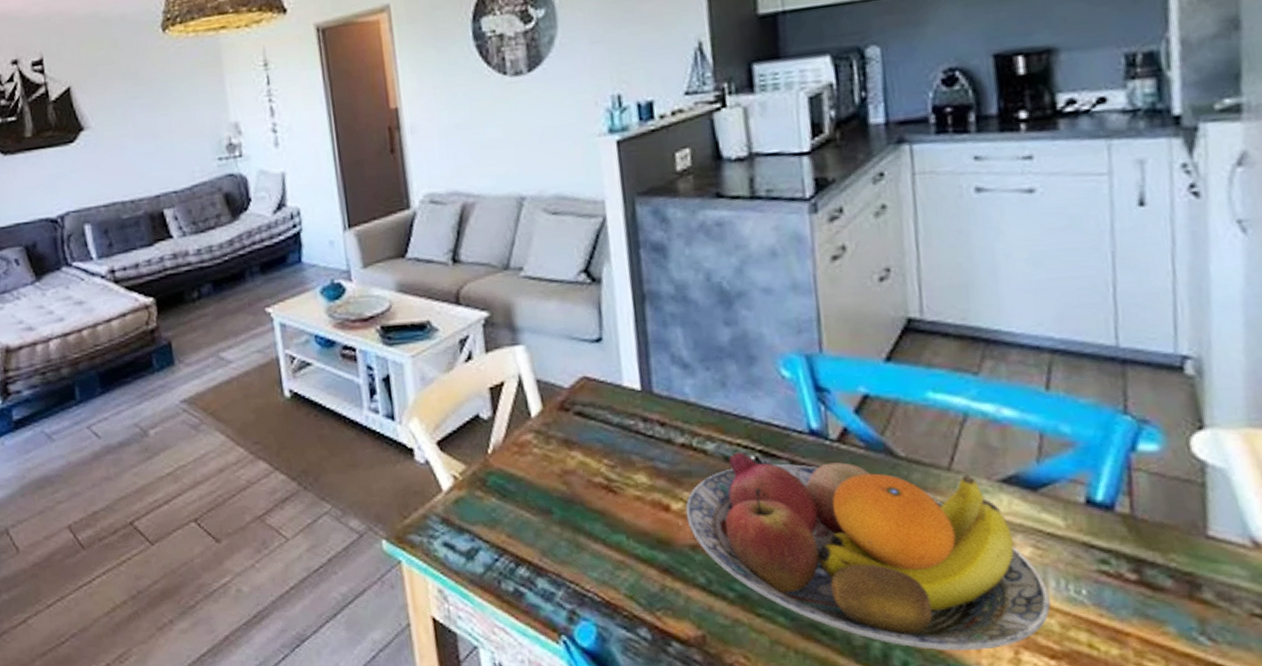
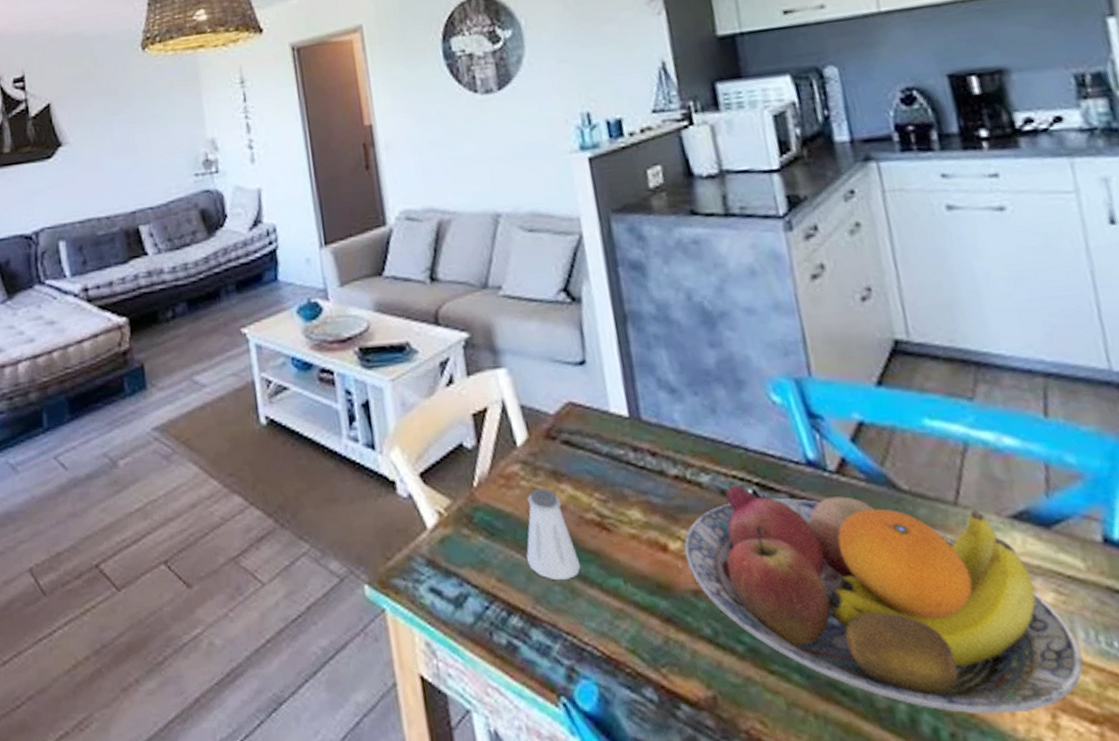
saltshaker: none [536,455,587,536] -> present [526,488,581,580]

